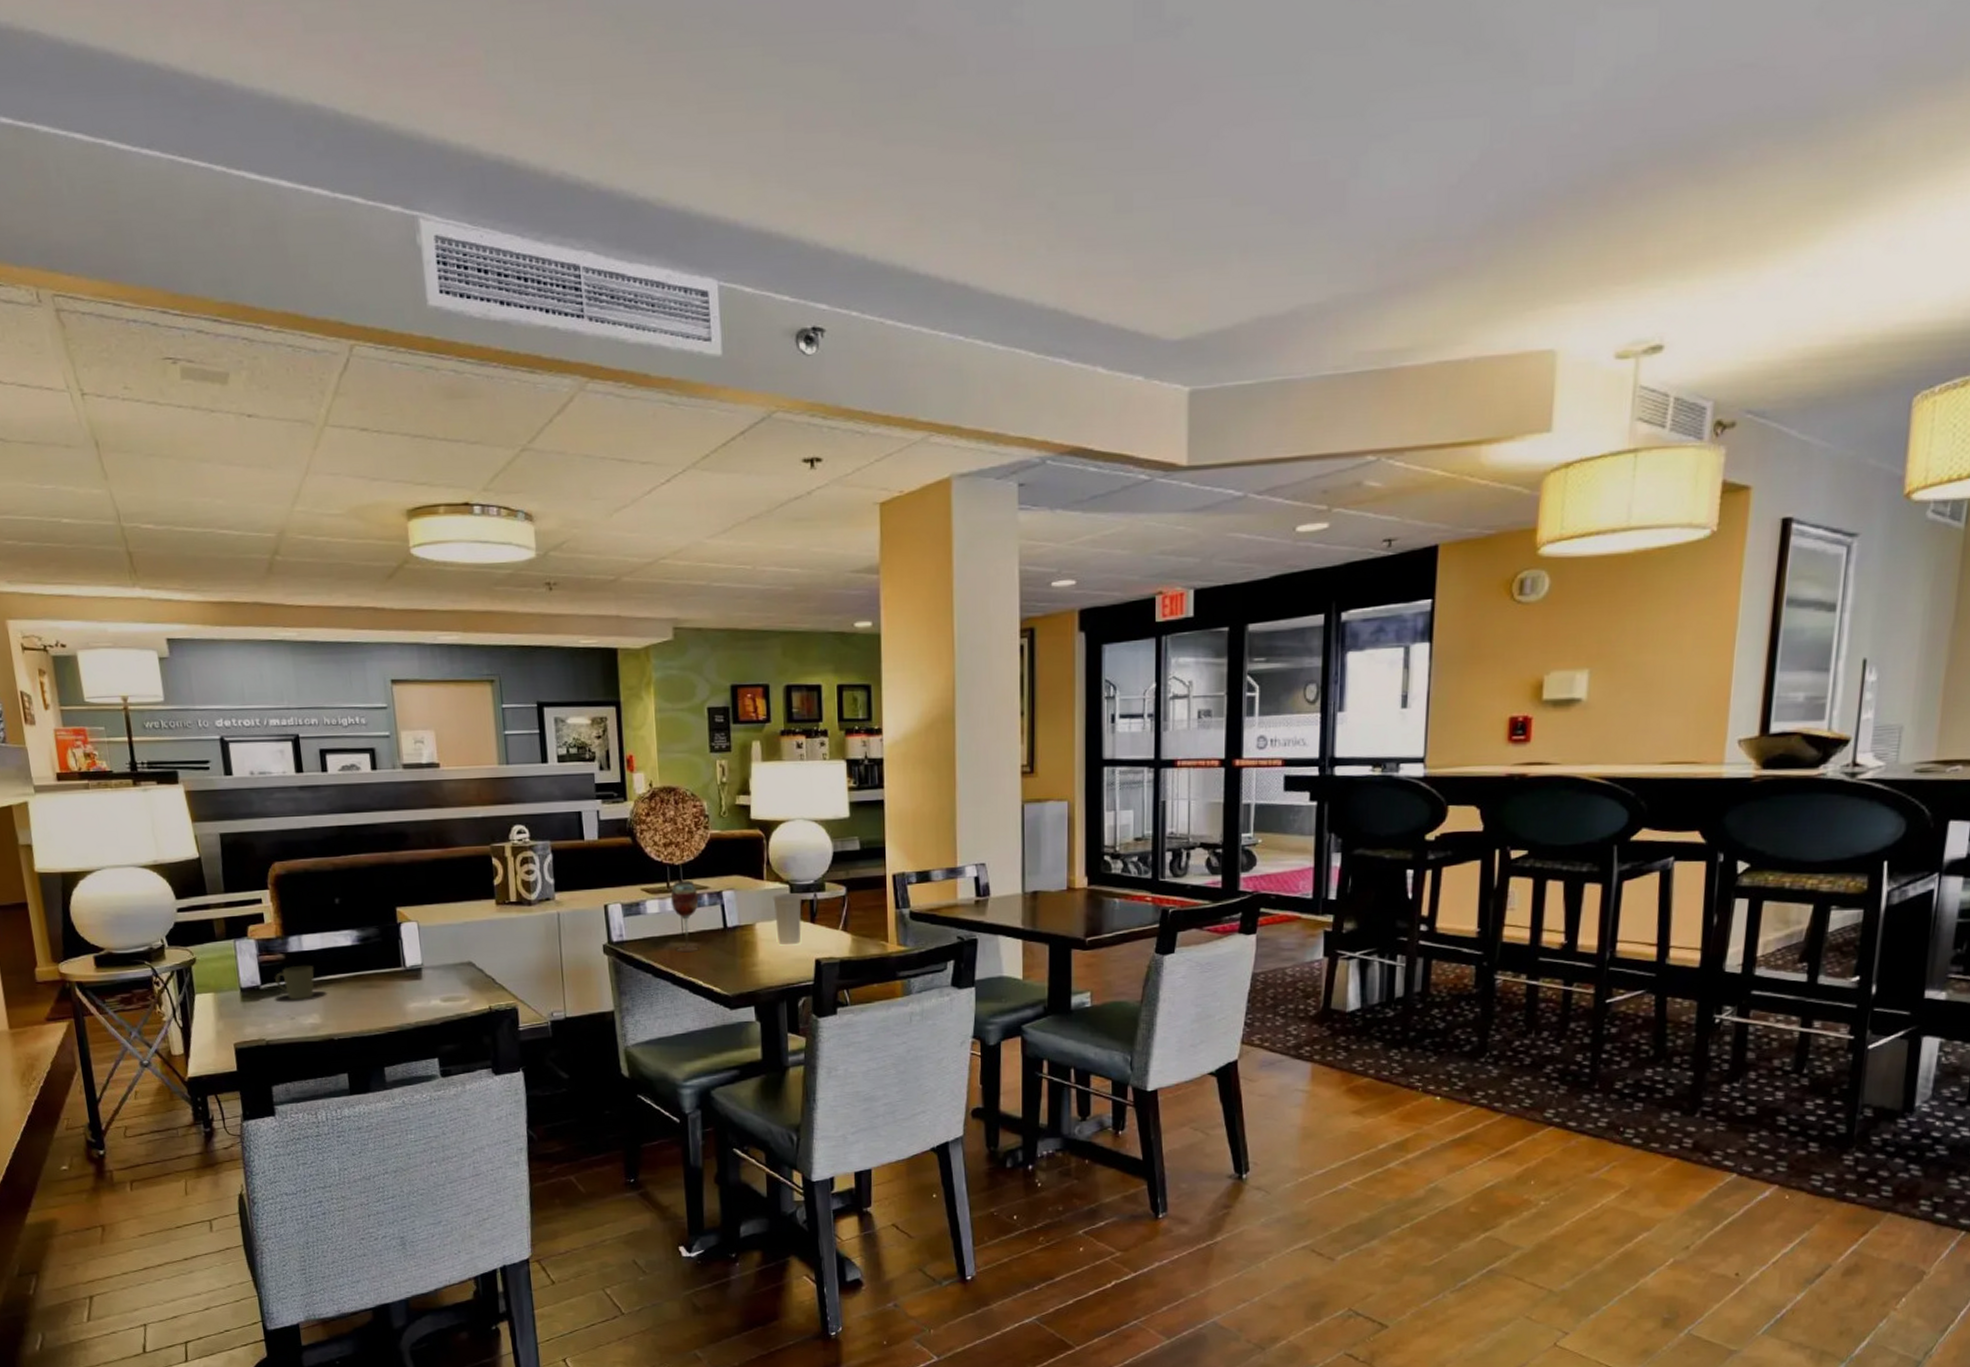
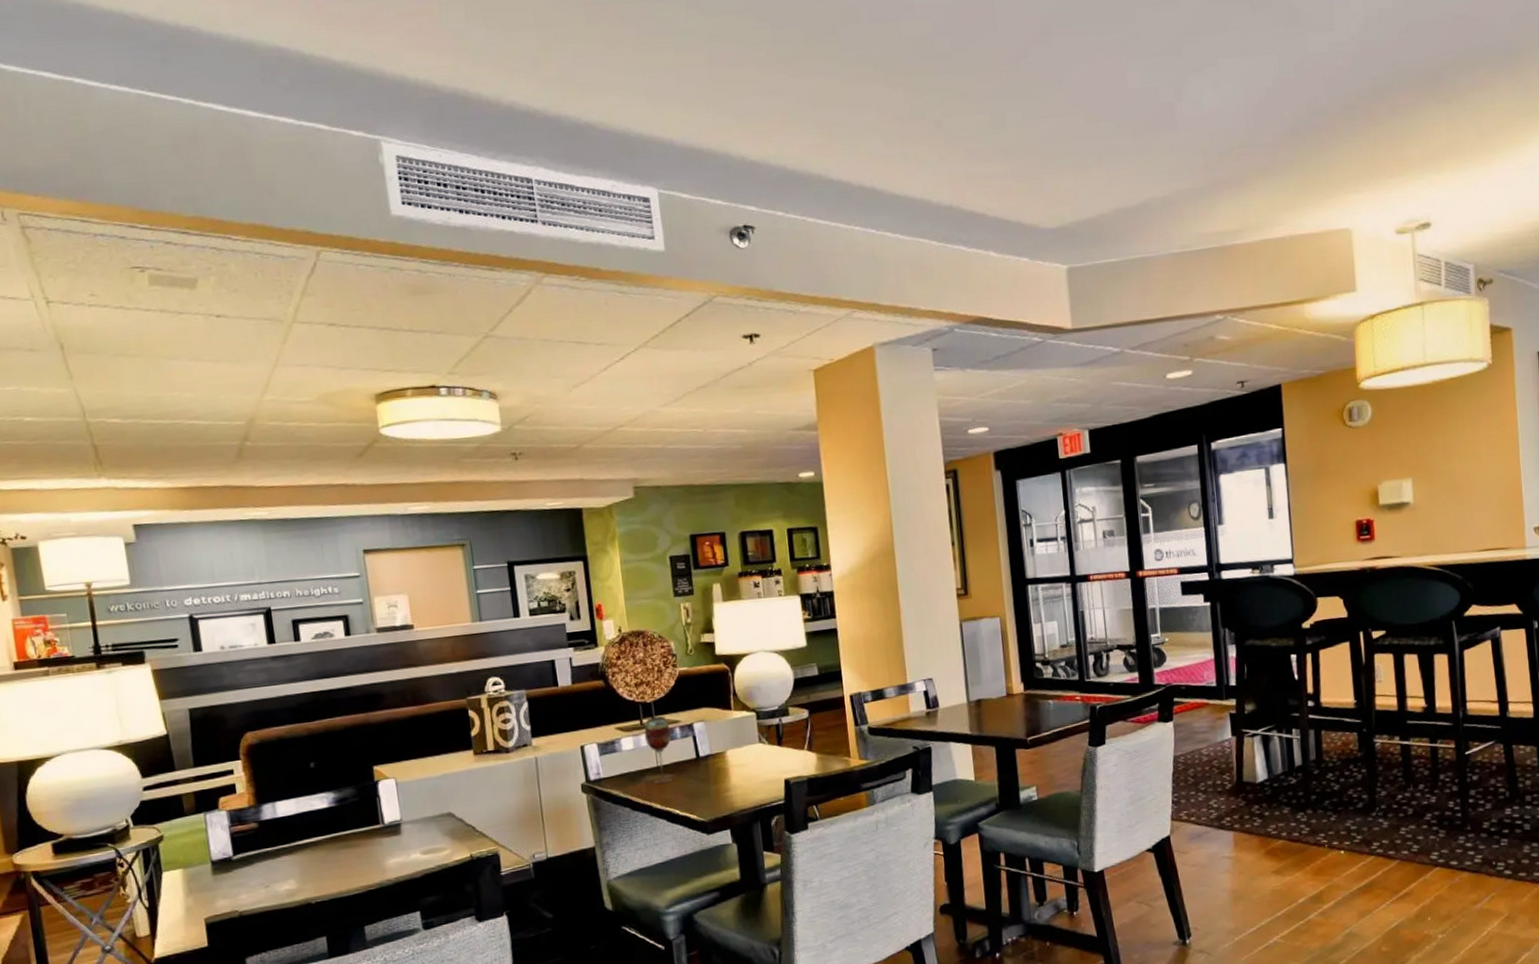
cup: present [274,965,327,1003] -> none [247,831,304,872]
cup: present [773,893,802,946] -> none [741,719,770,770]

